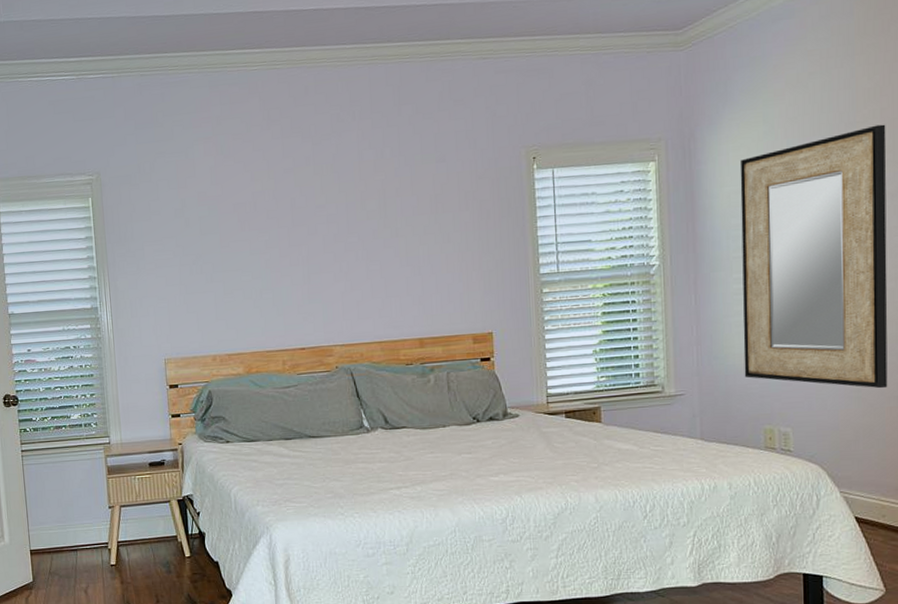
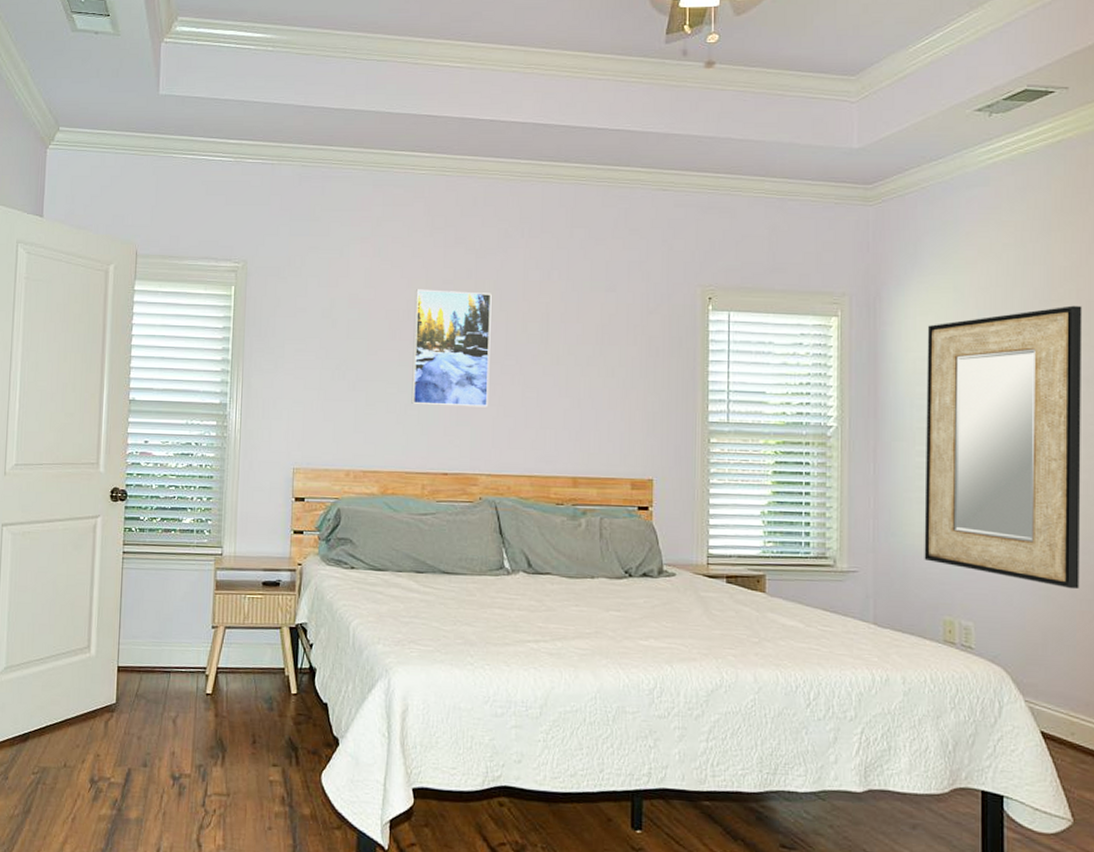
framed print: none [259,176,337,288] -> present [411,289,492,407]

